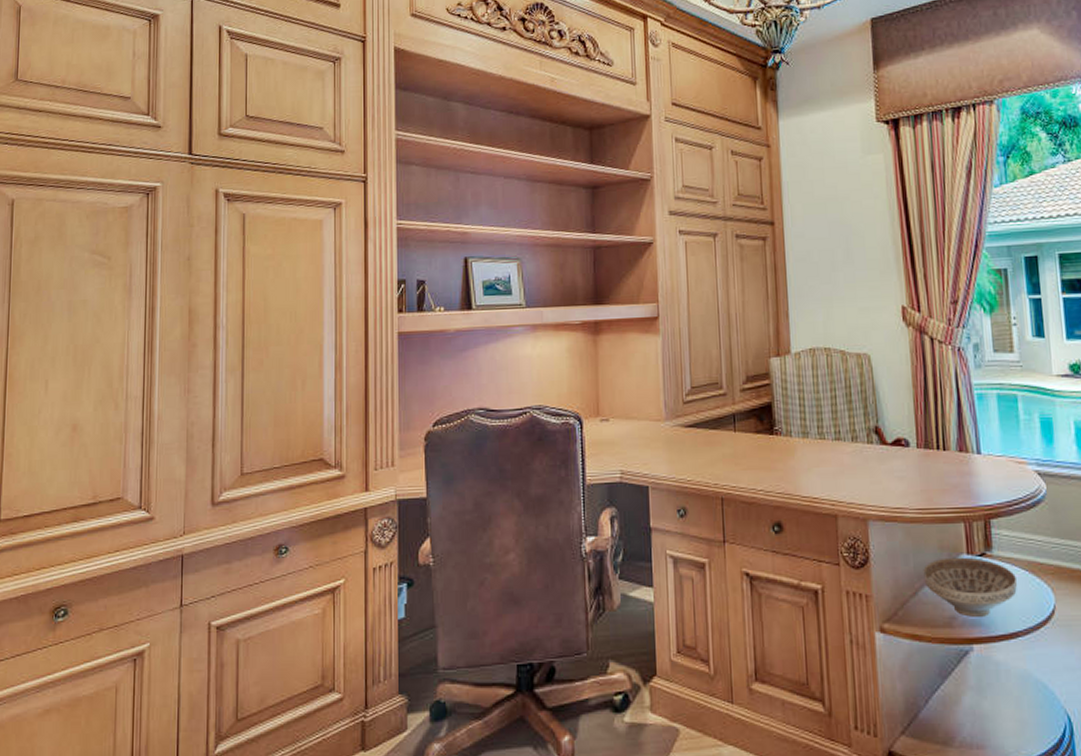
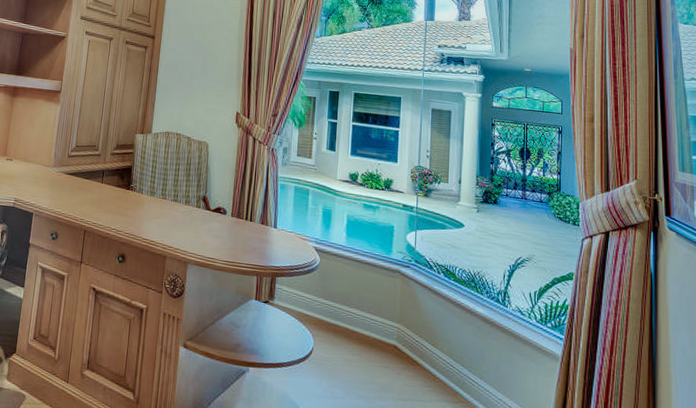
decorative bowl: present [923,557,1018,619] -> none [221,300,289,349]

